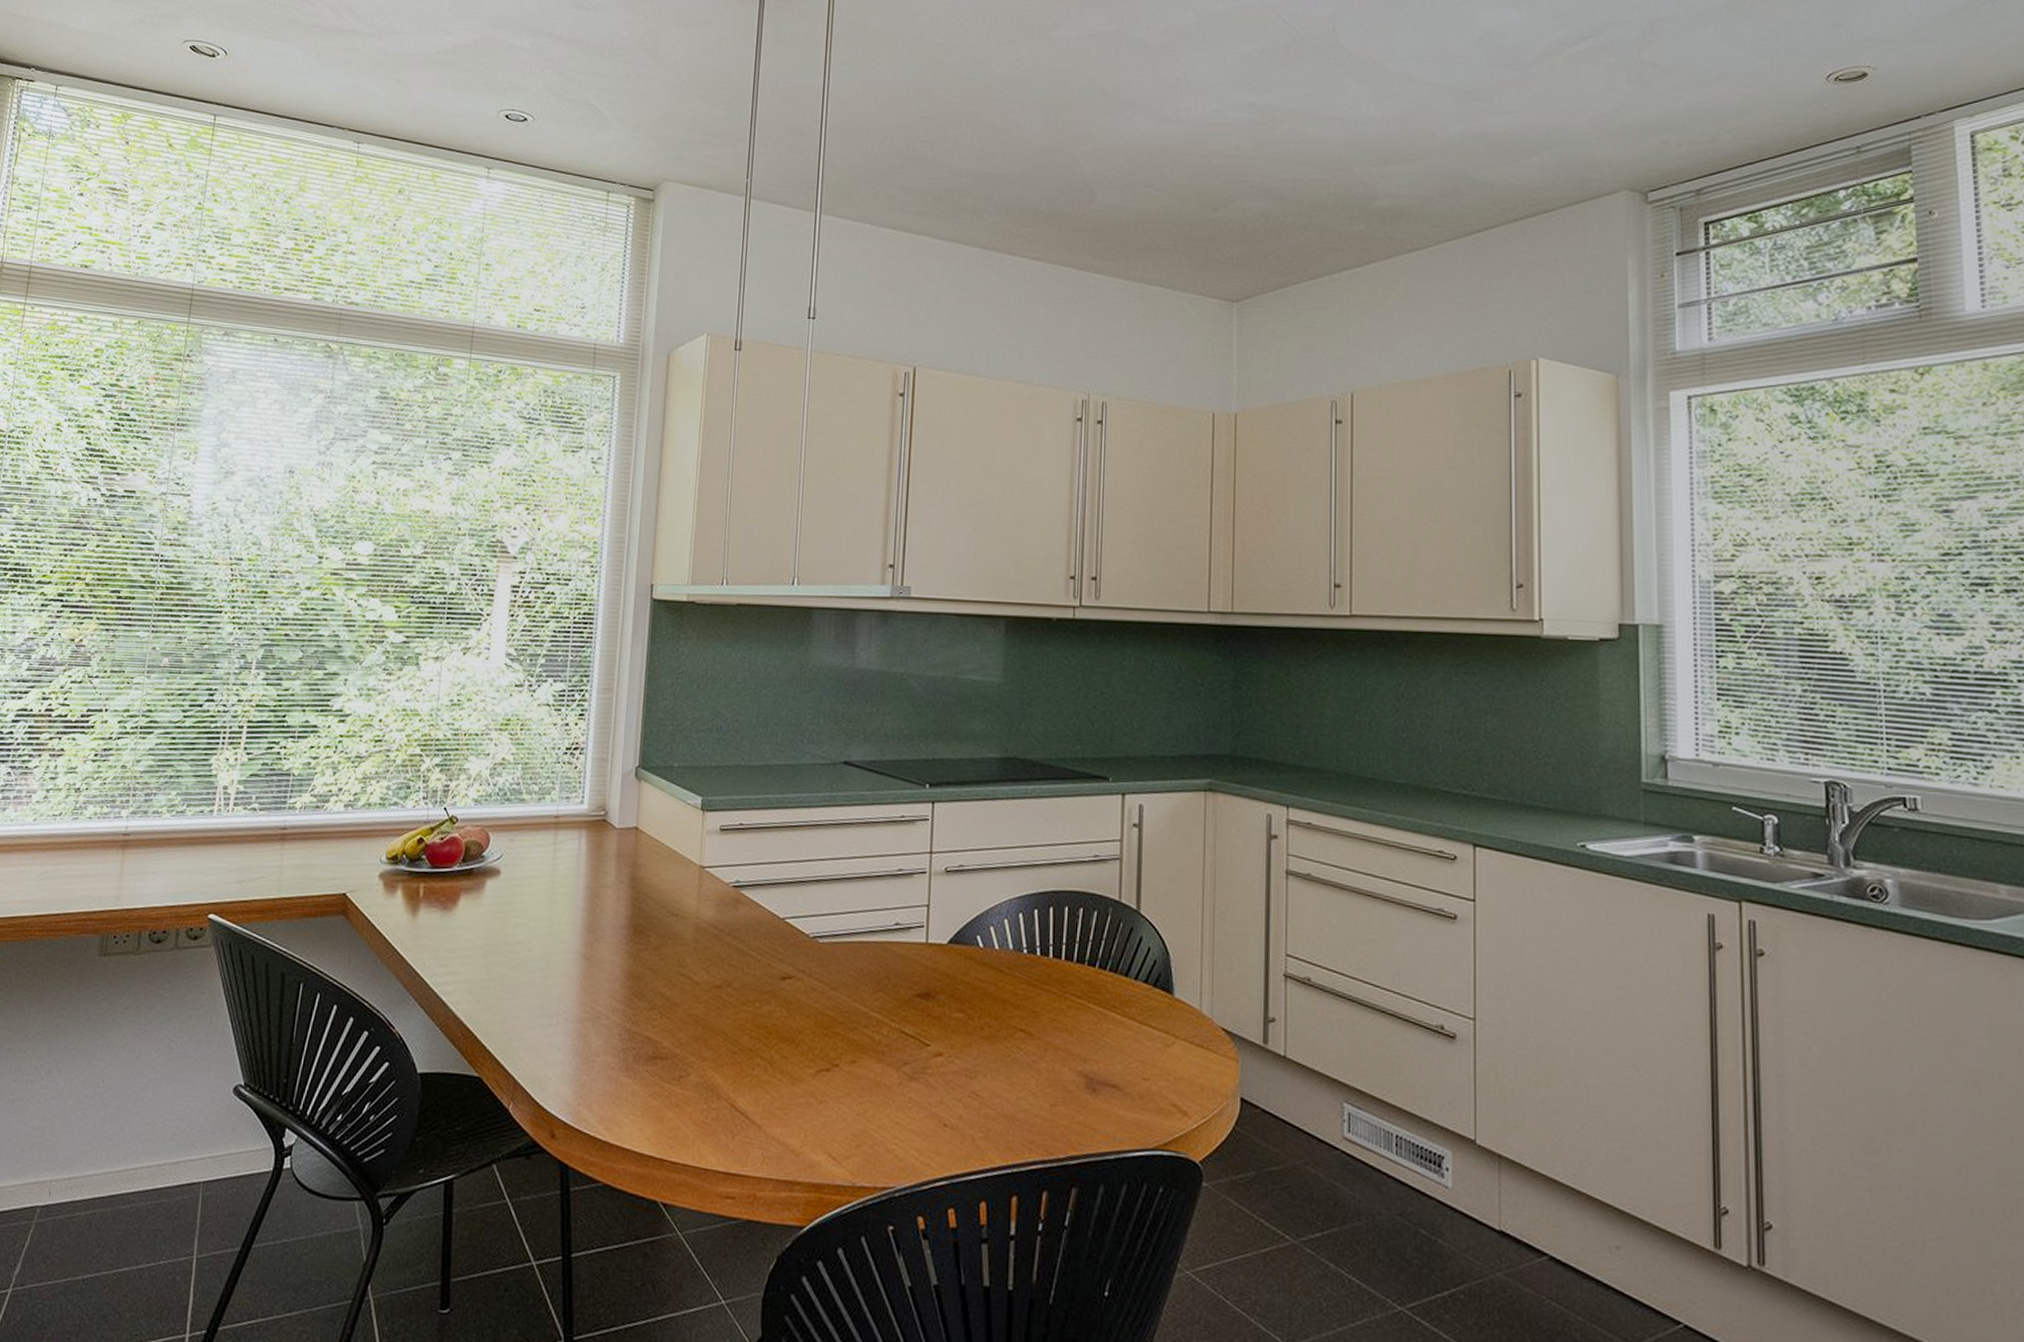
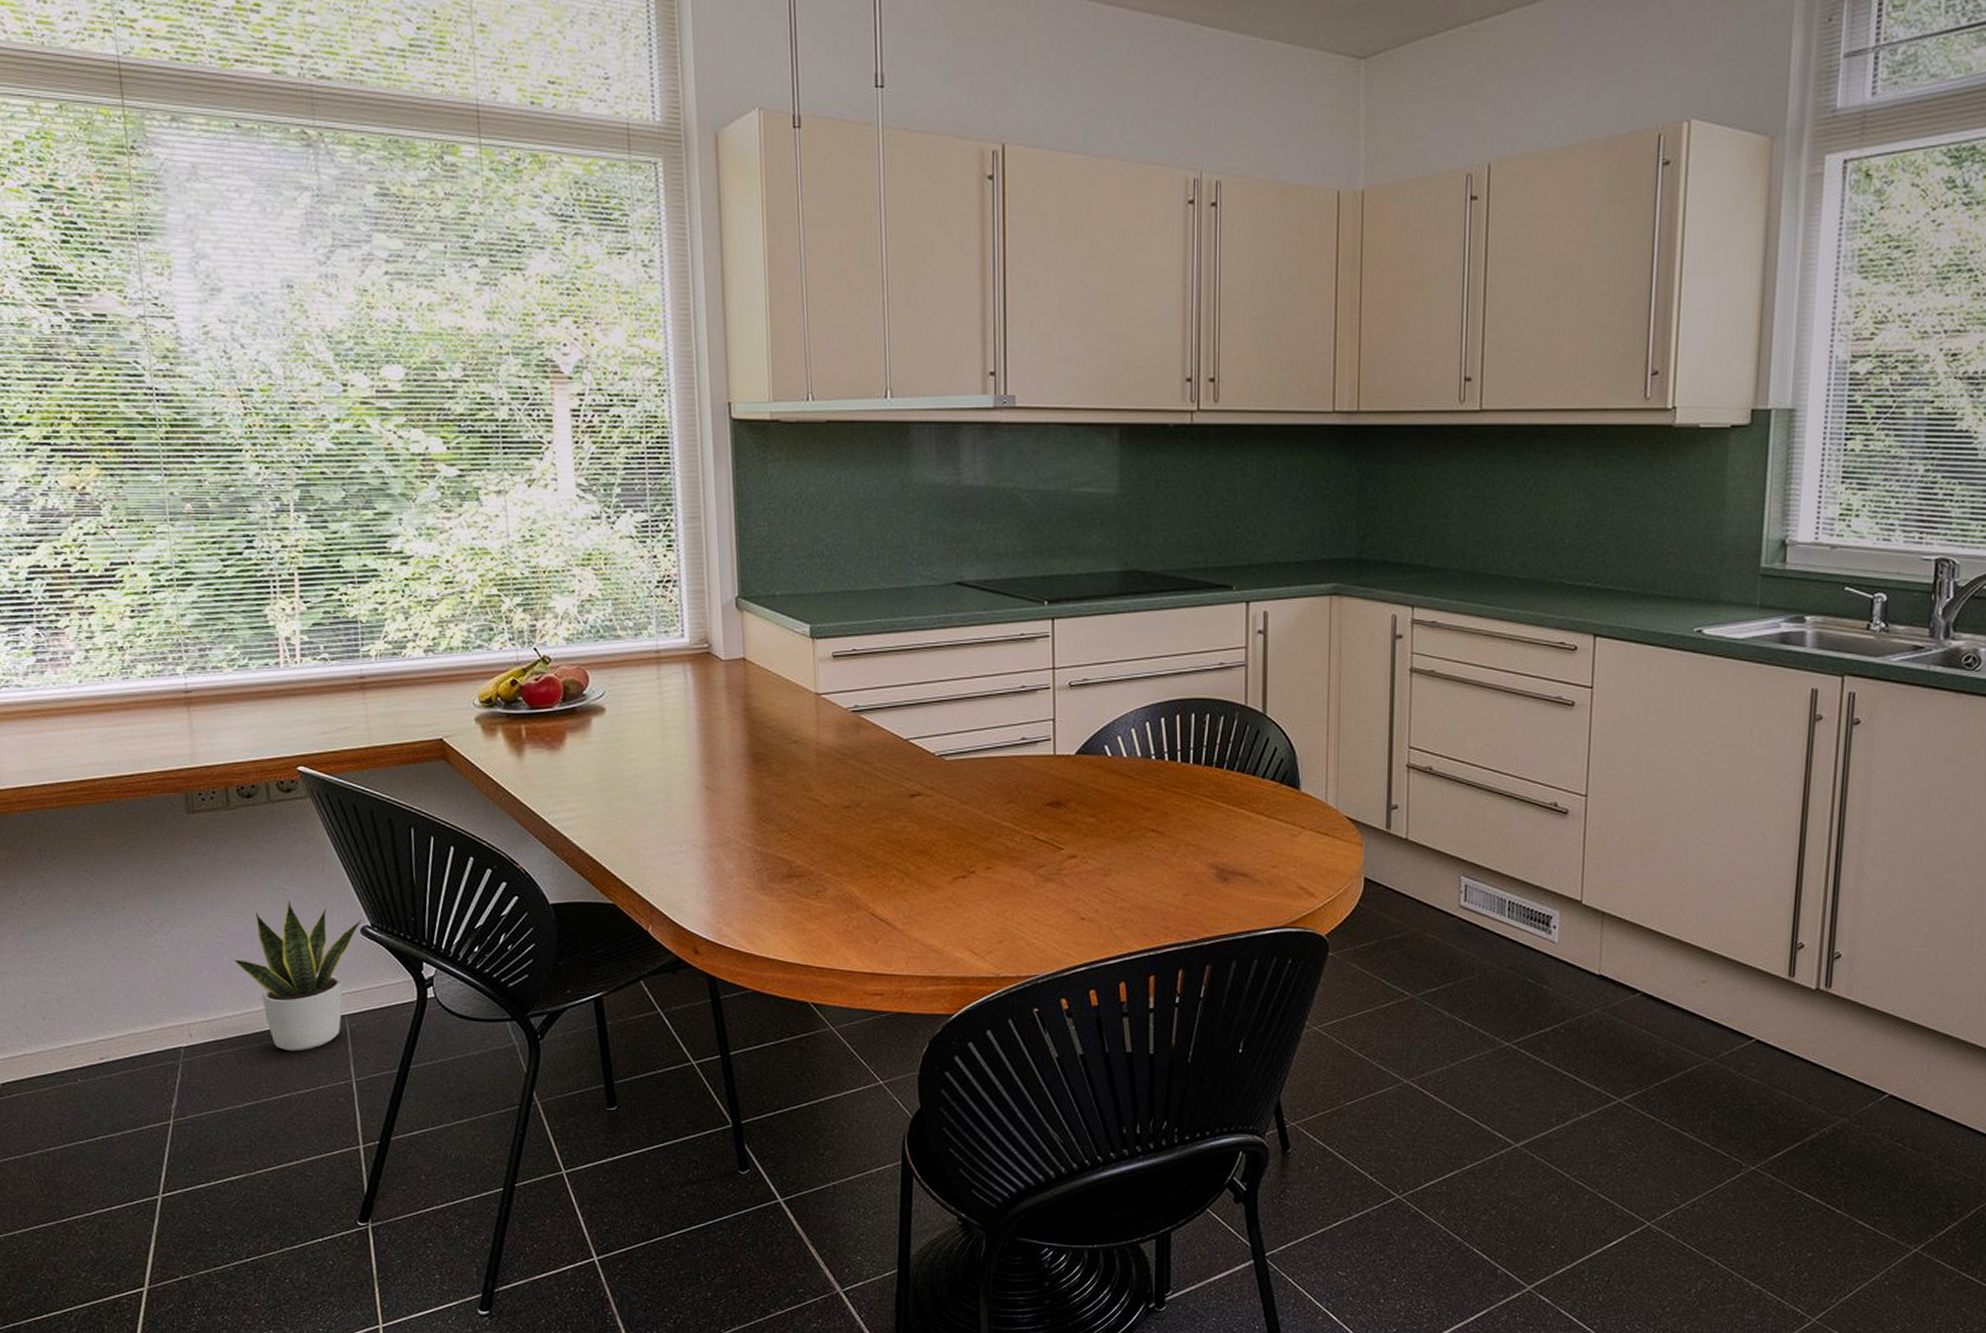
potted plant: none [107,1051,238,1220] -> present [232,899,363,1052]

